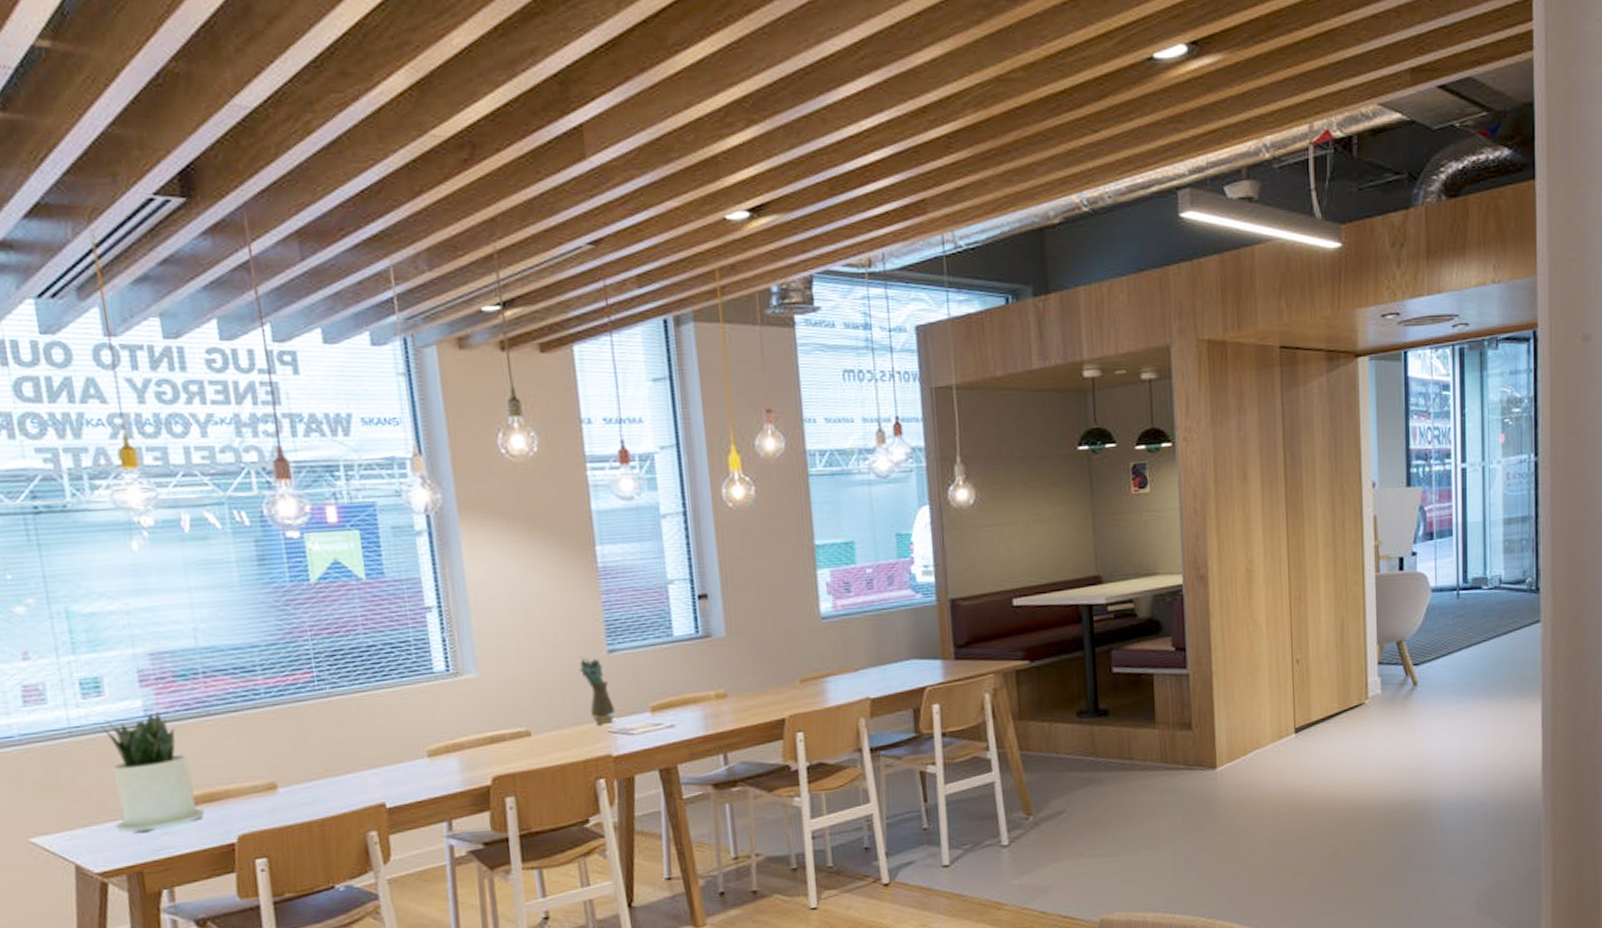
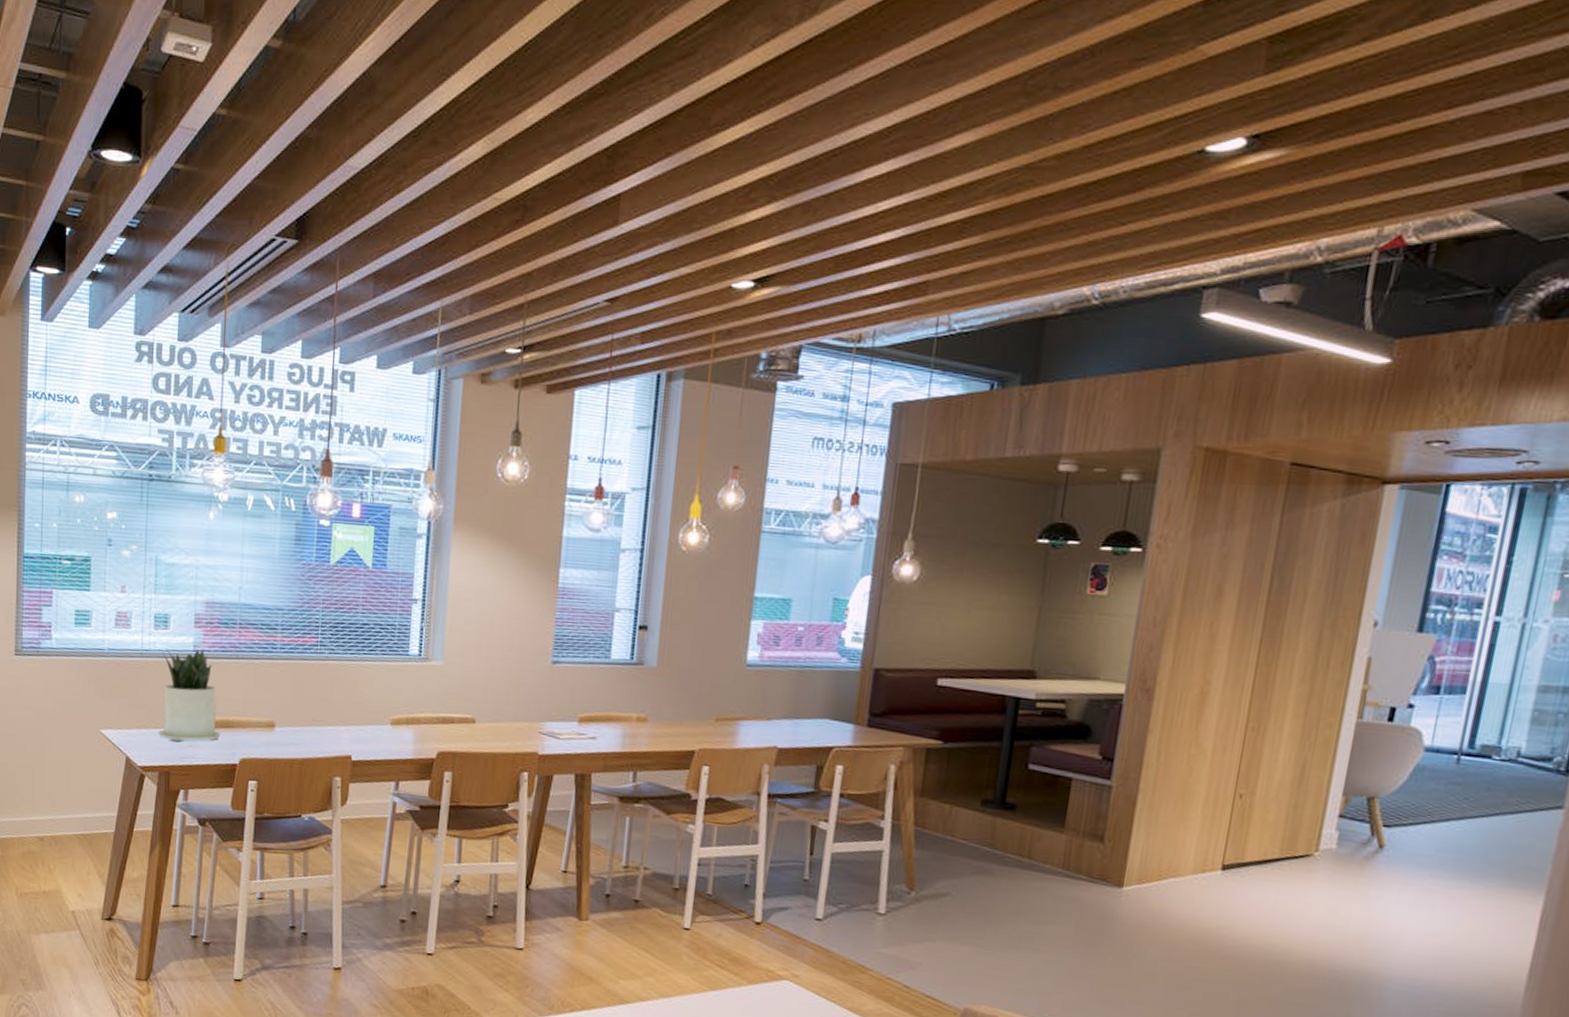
vase: present [579,657,616,726] -> none [525,664,549,726]

